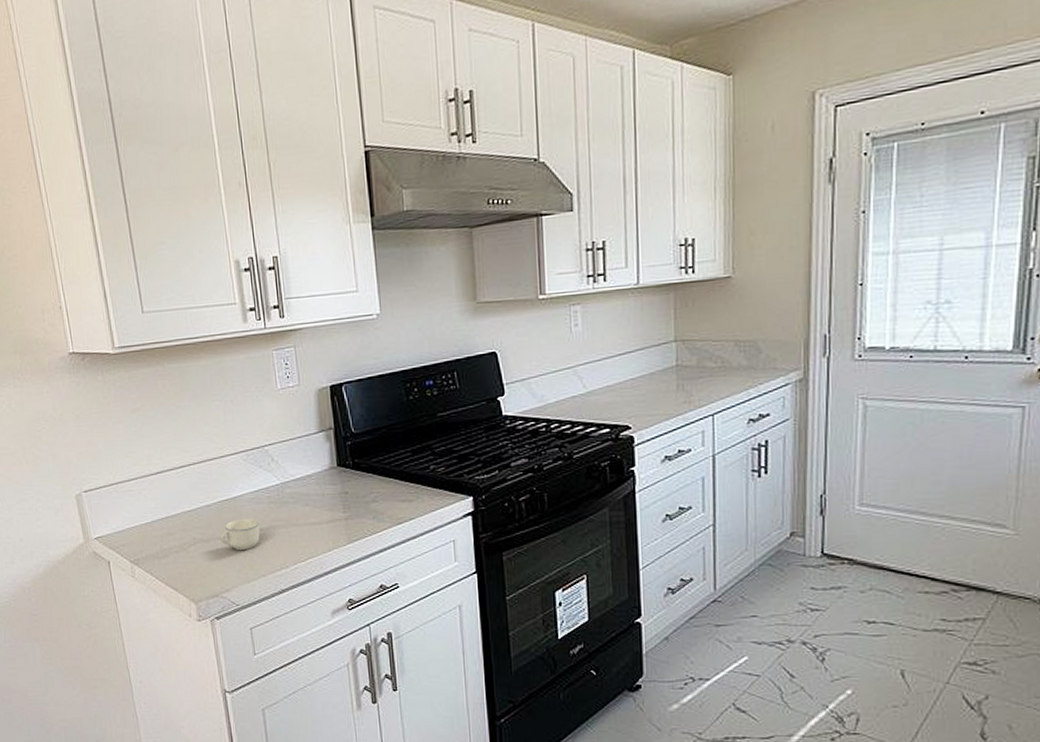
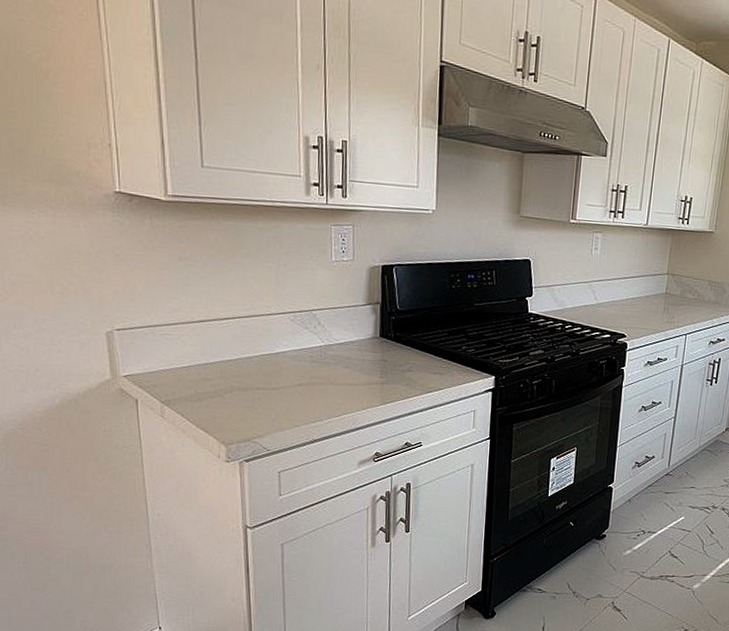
cup: present [219,518,260,551] -> none [258,372,299,402]

